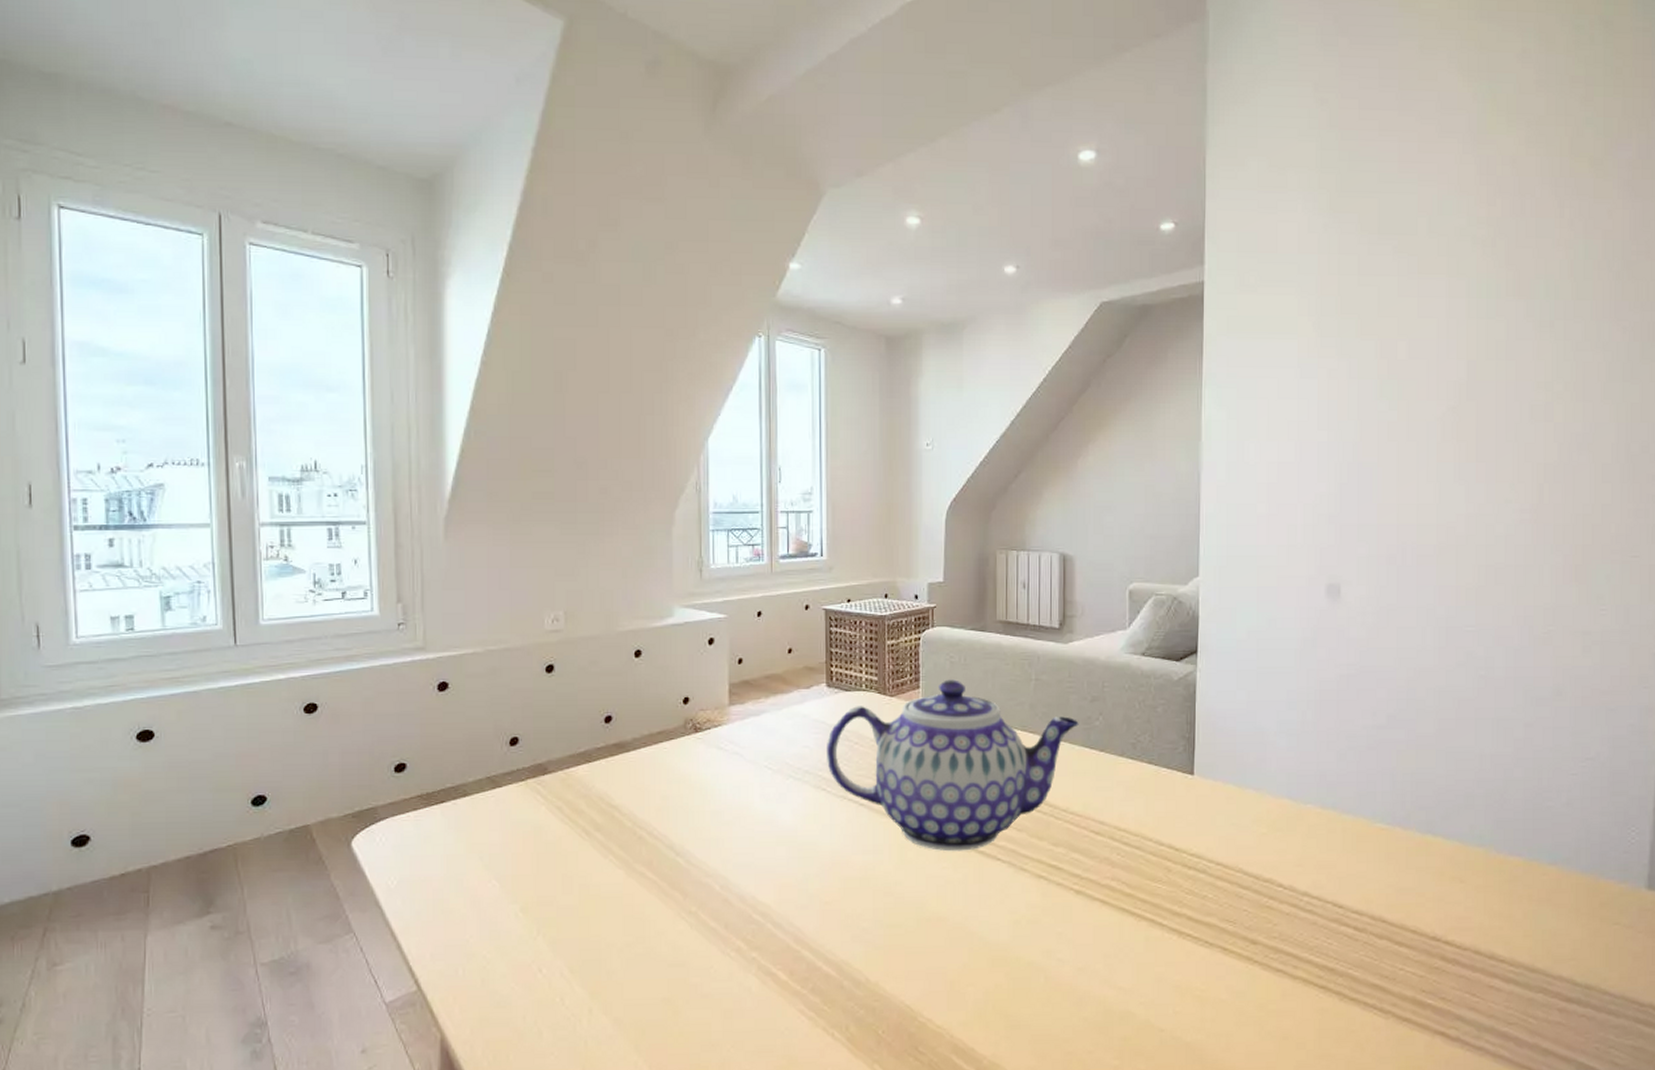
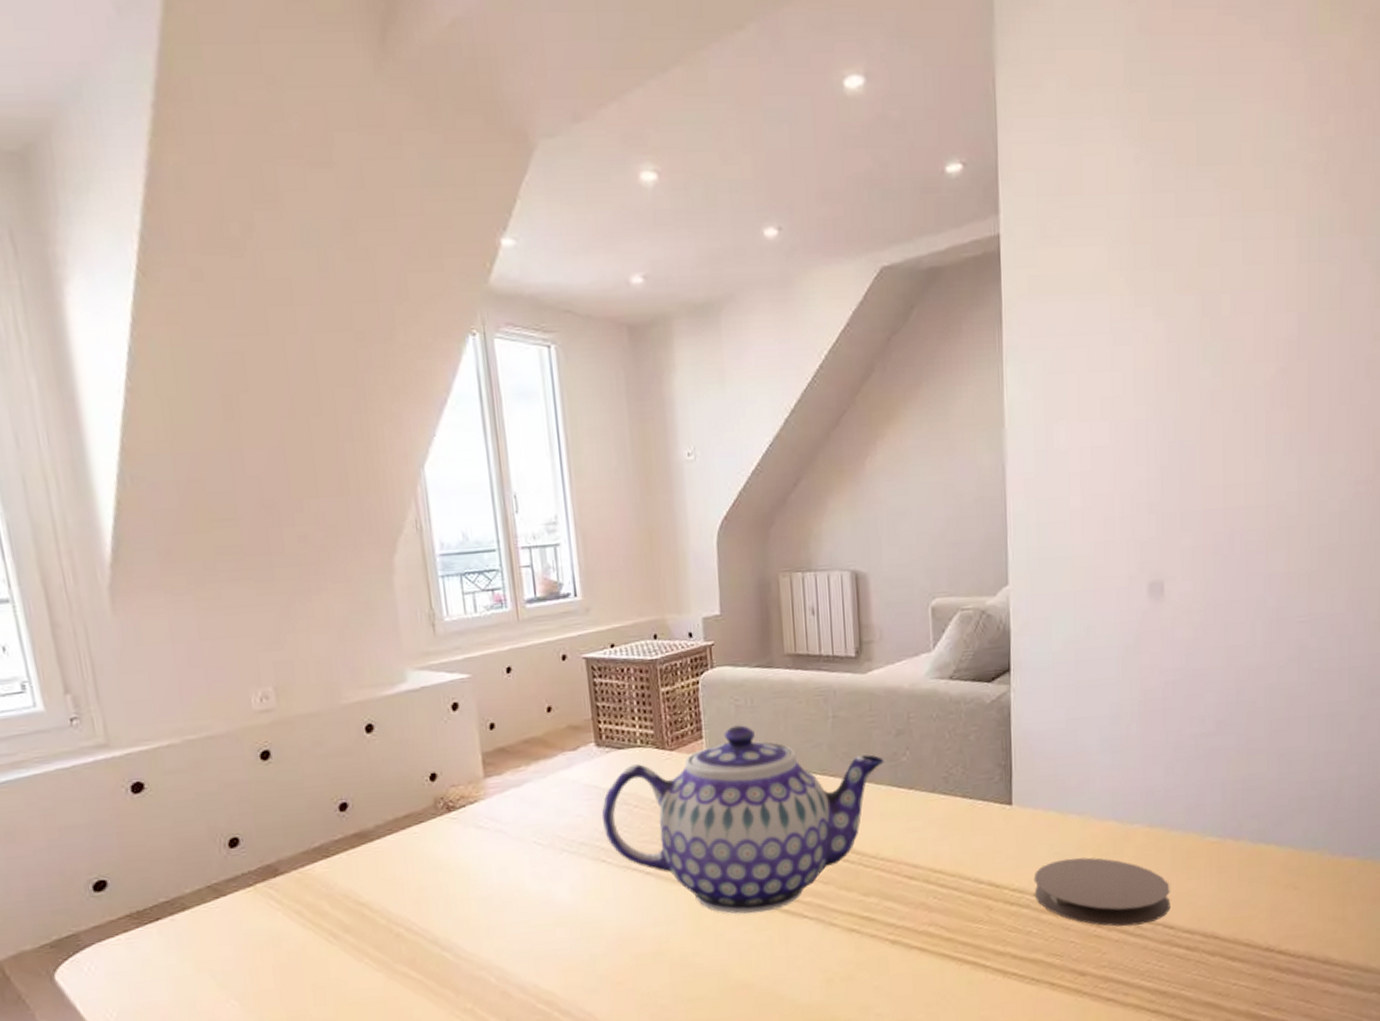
coaster: none [1211,830,1340,901] -> present [1033,857,1170,927]

